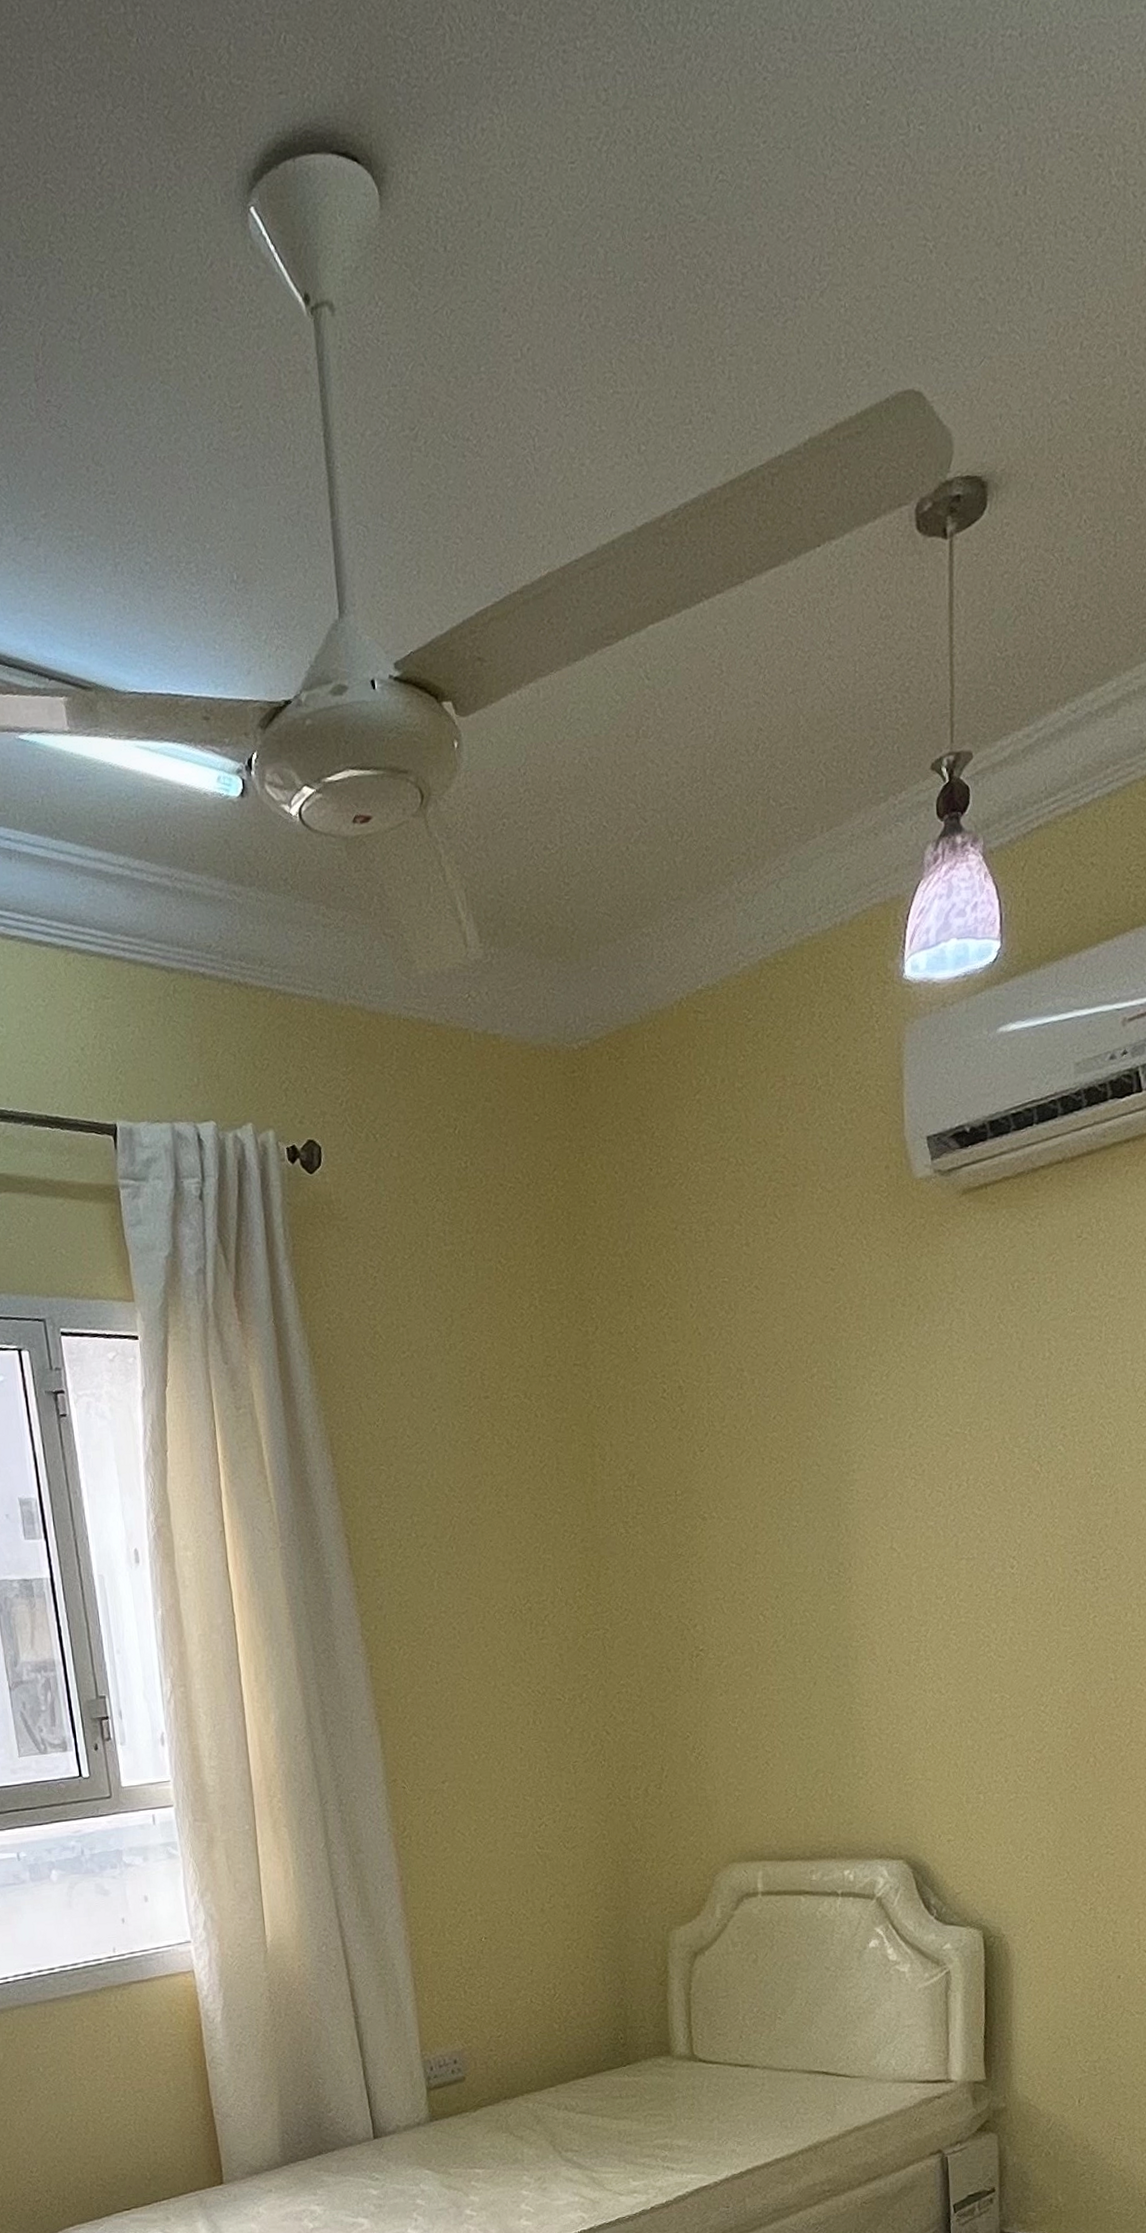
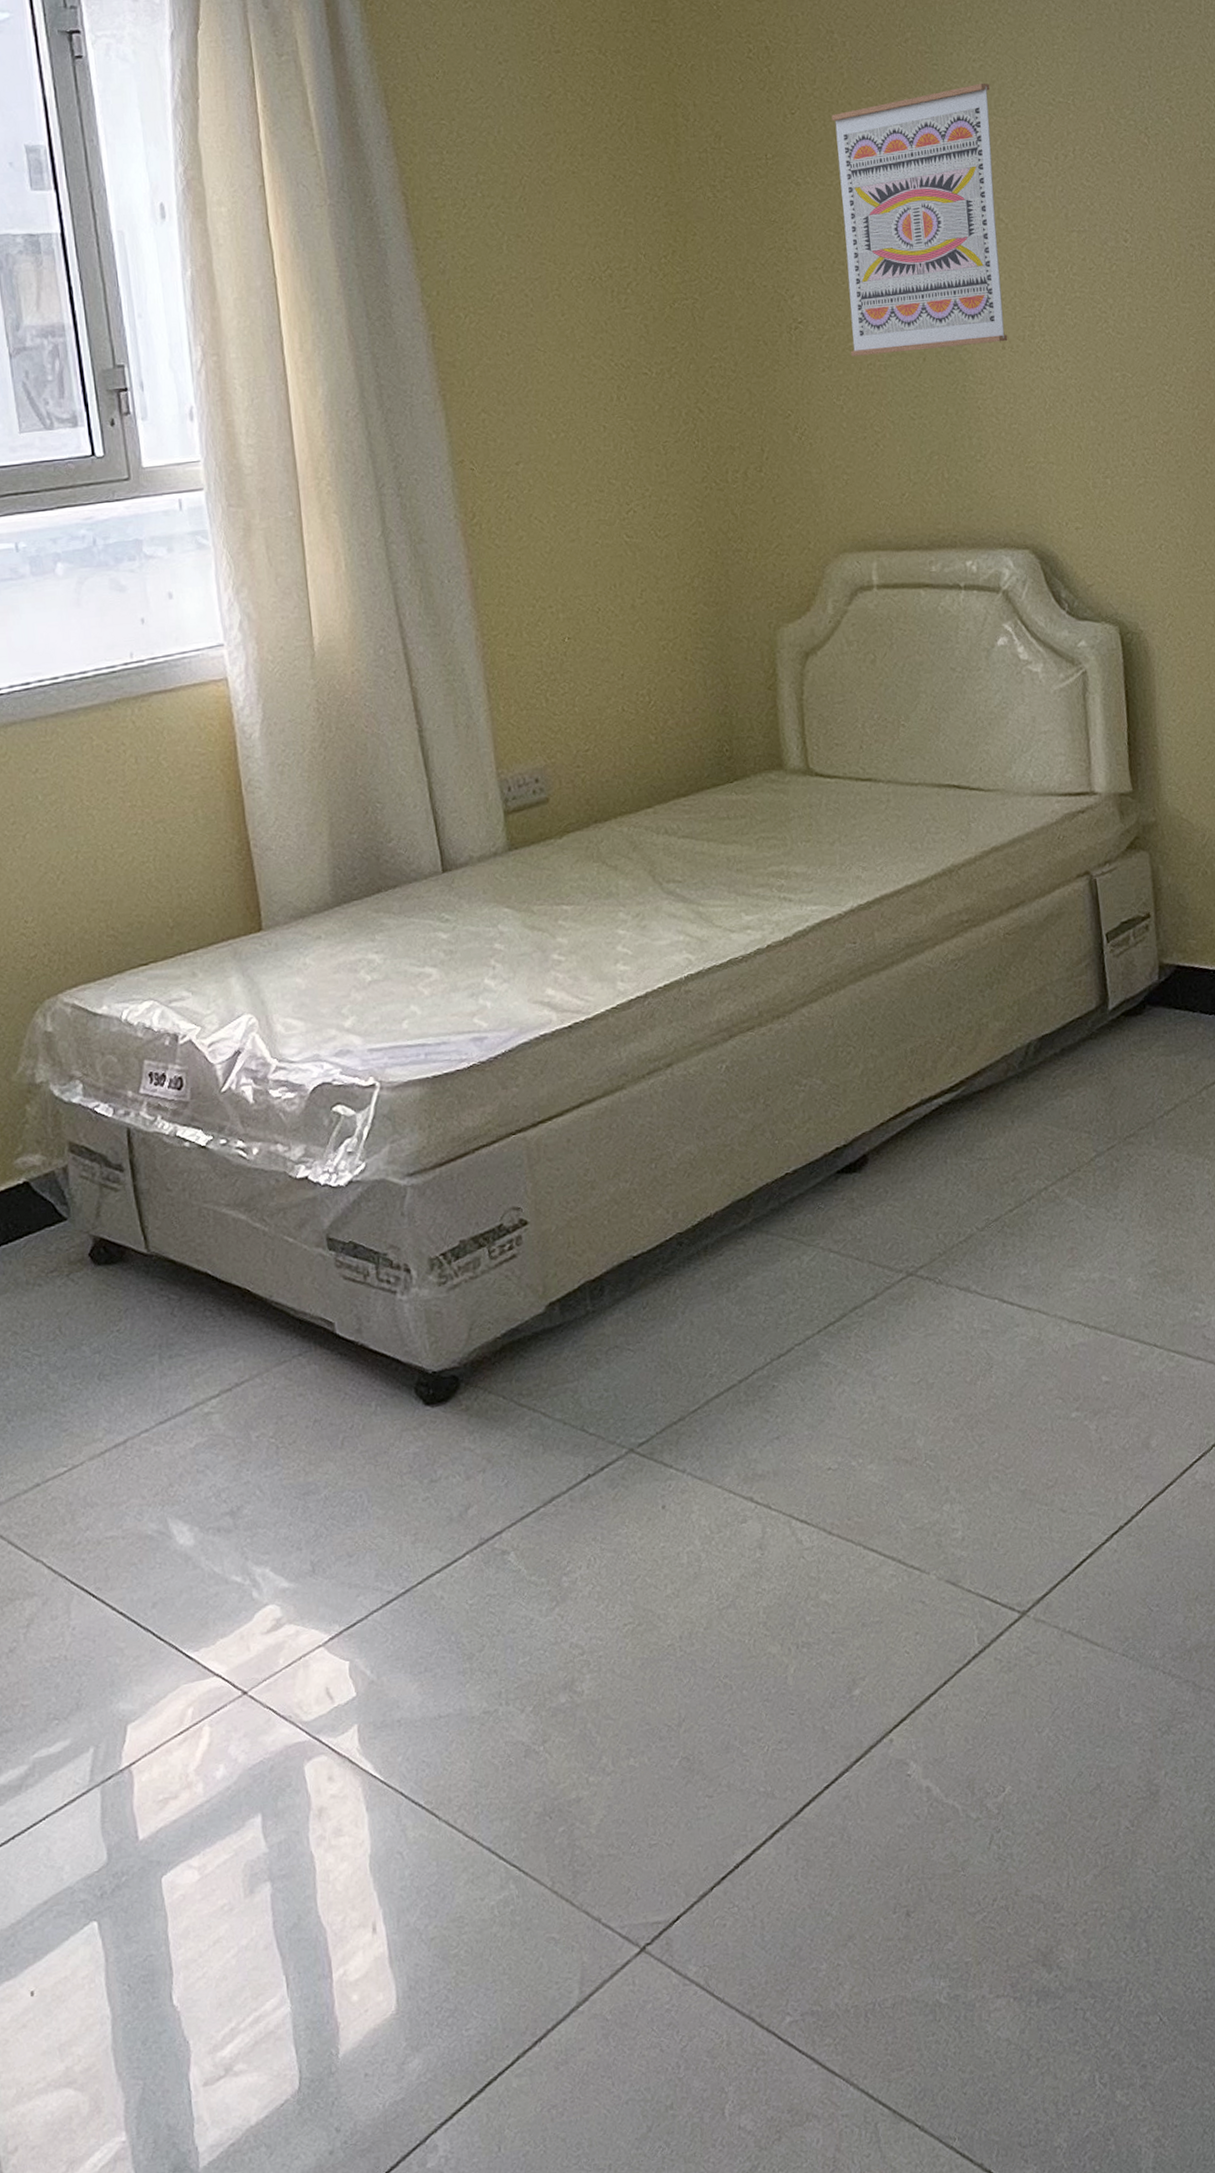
wall art: none [738,1416,894,1682] -> present [831,83,1008,357]

